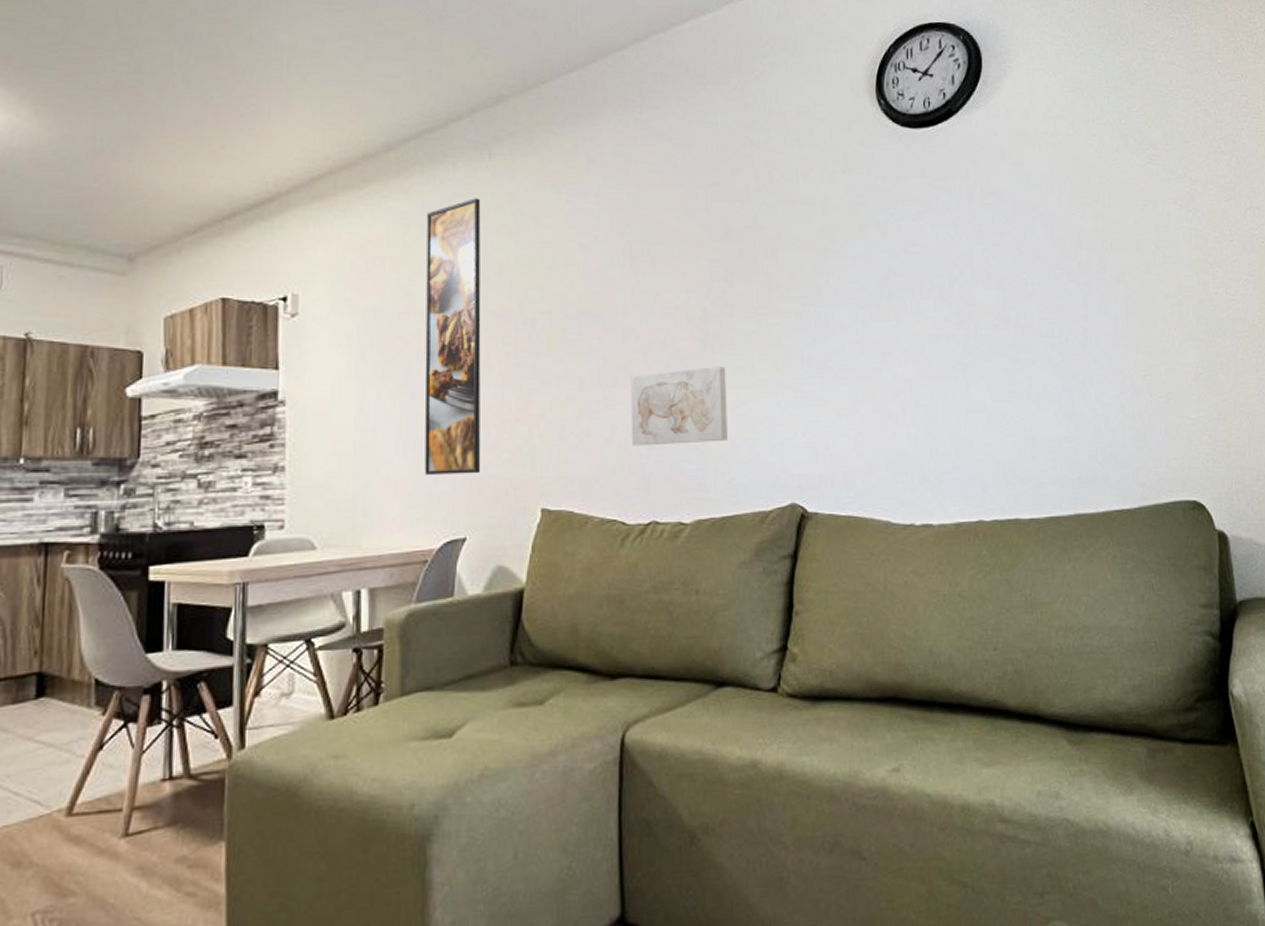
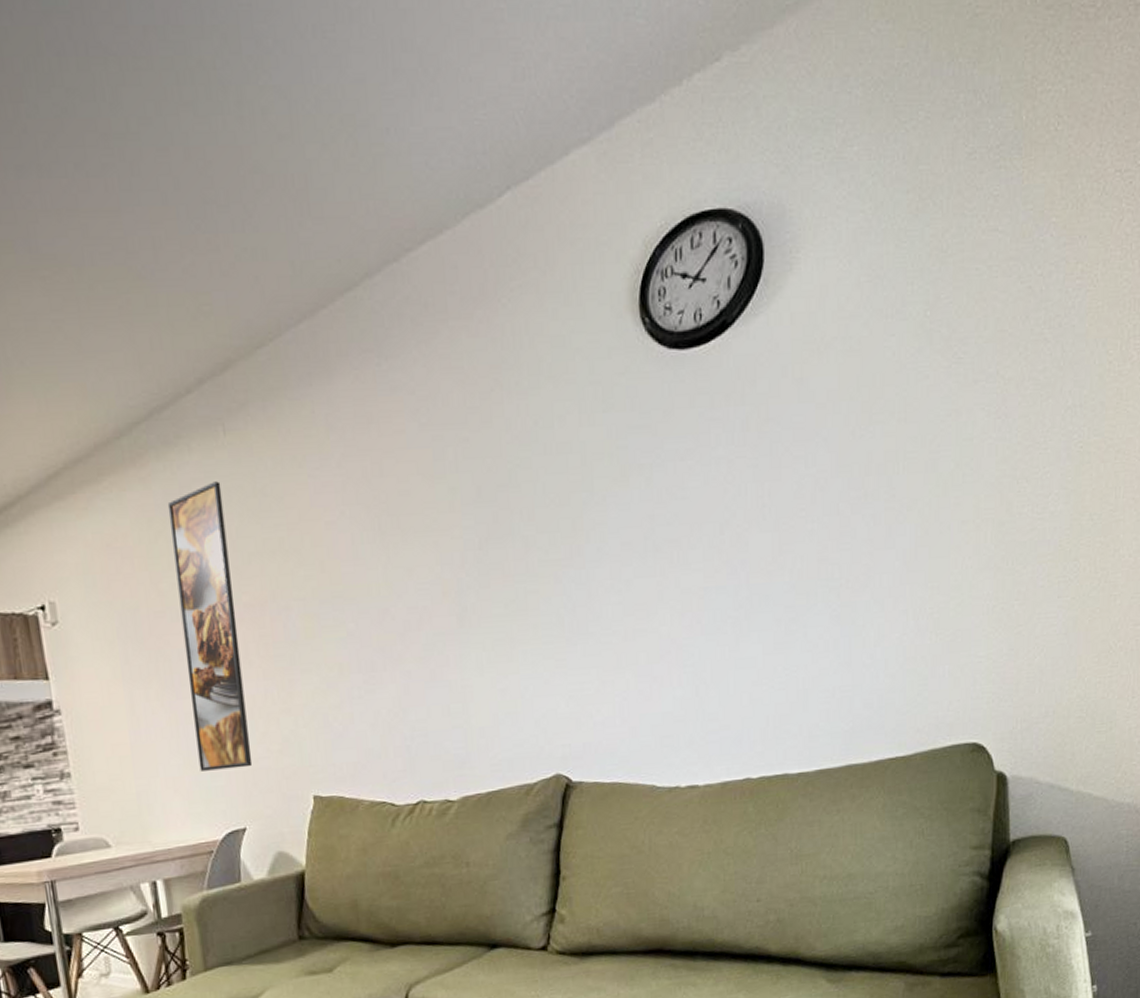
wall art: present [630,365,727,446] -> none [389,640,490,729]

